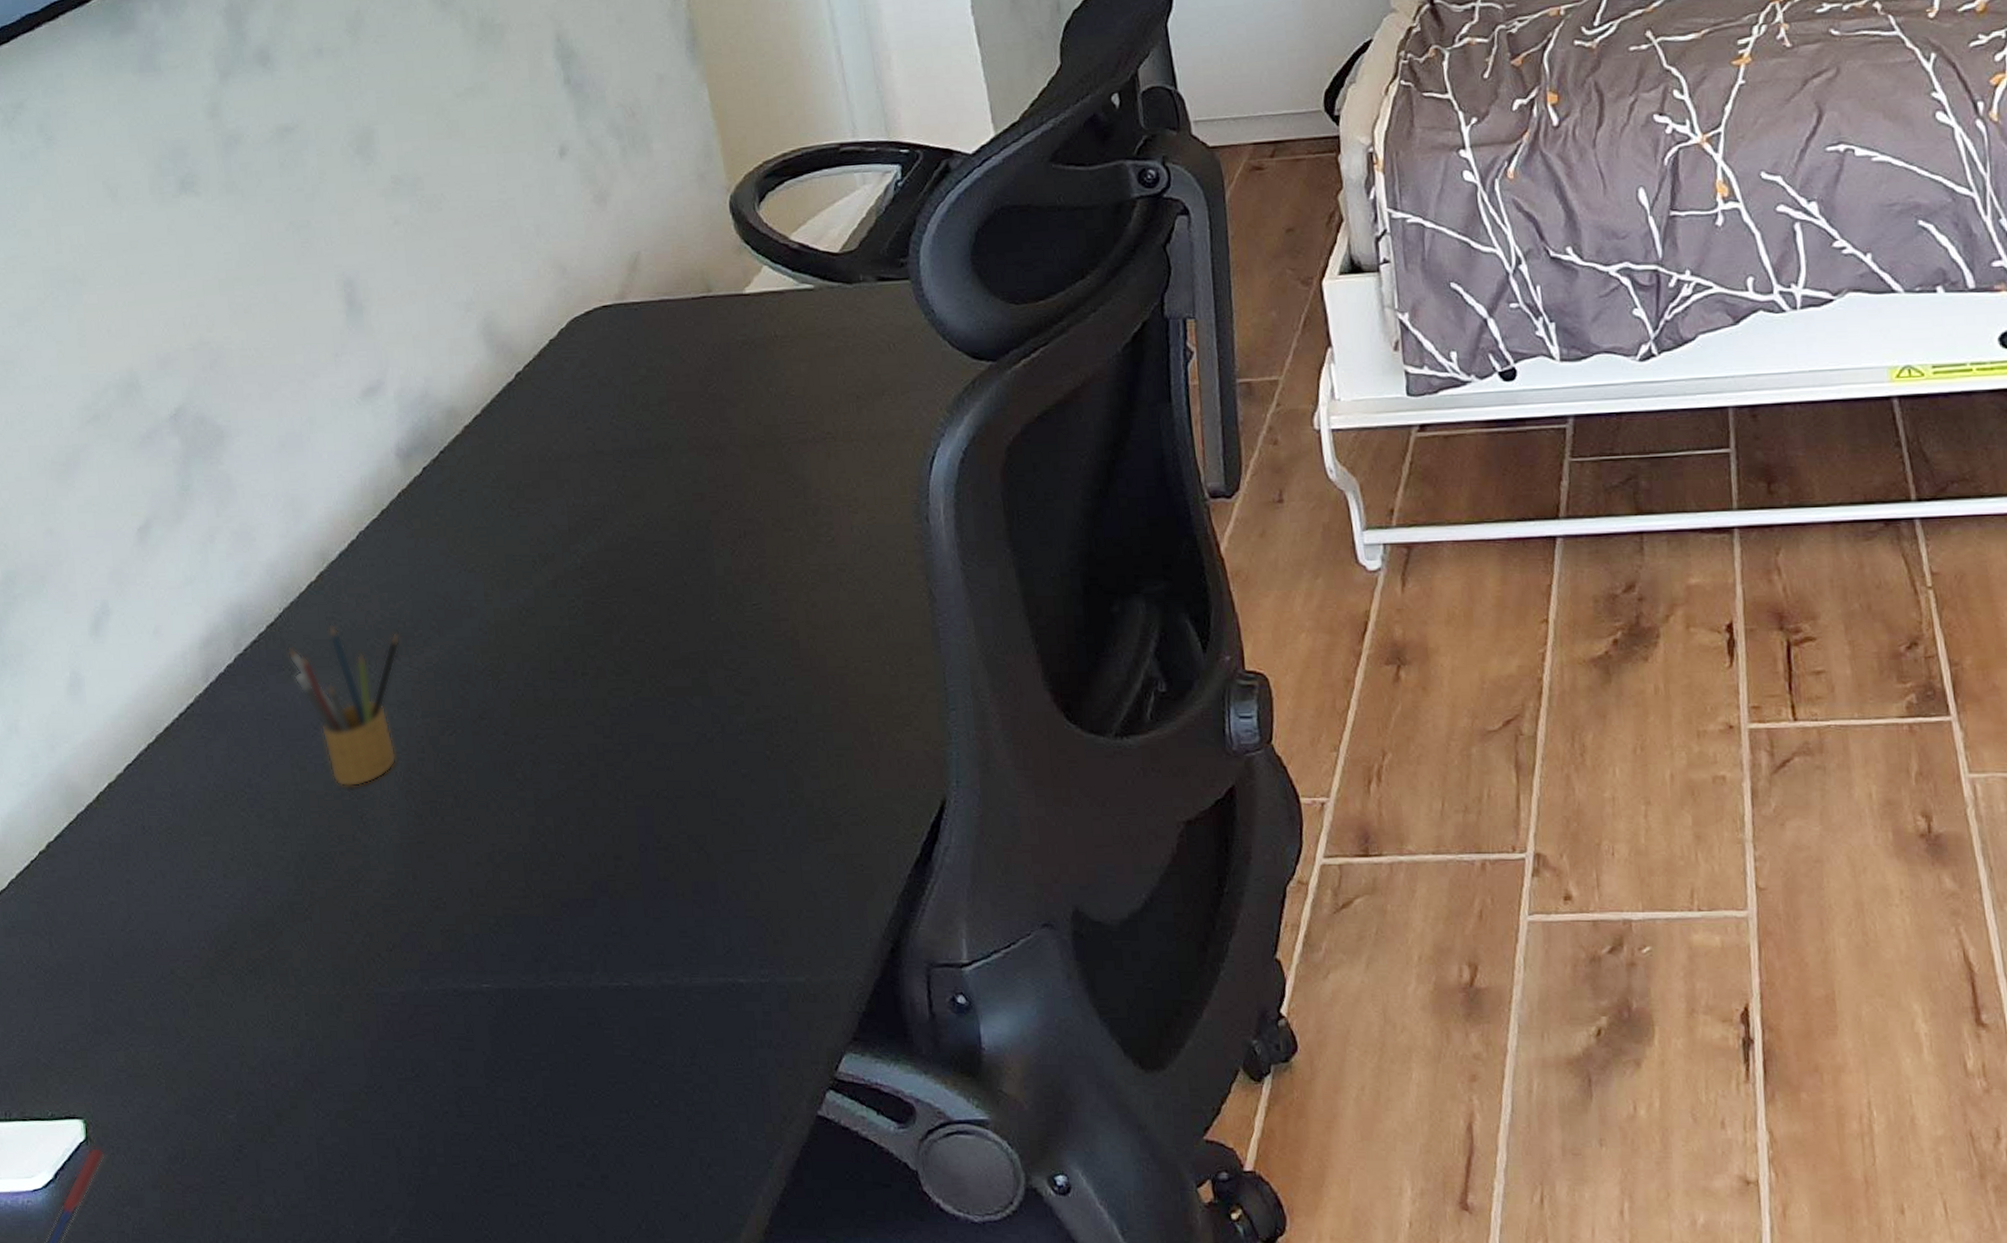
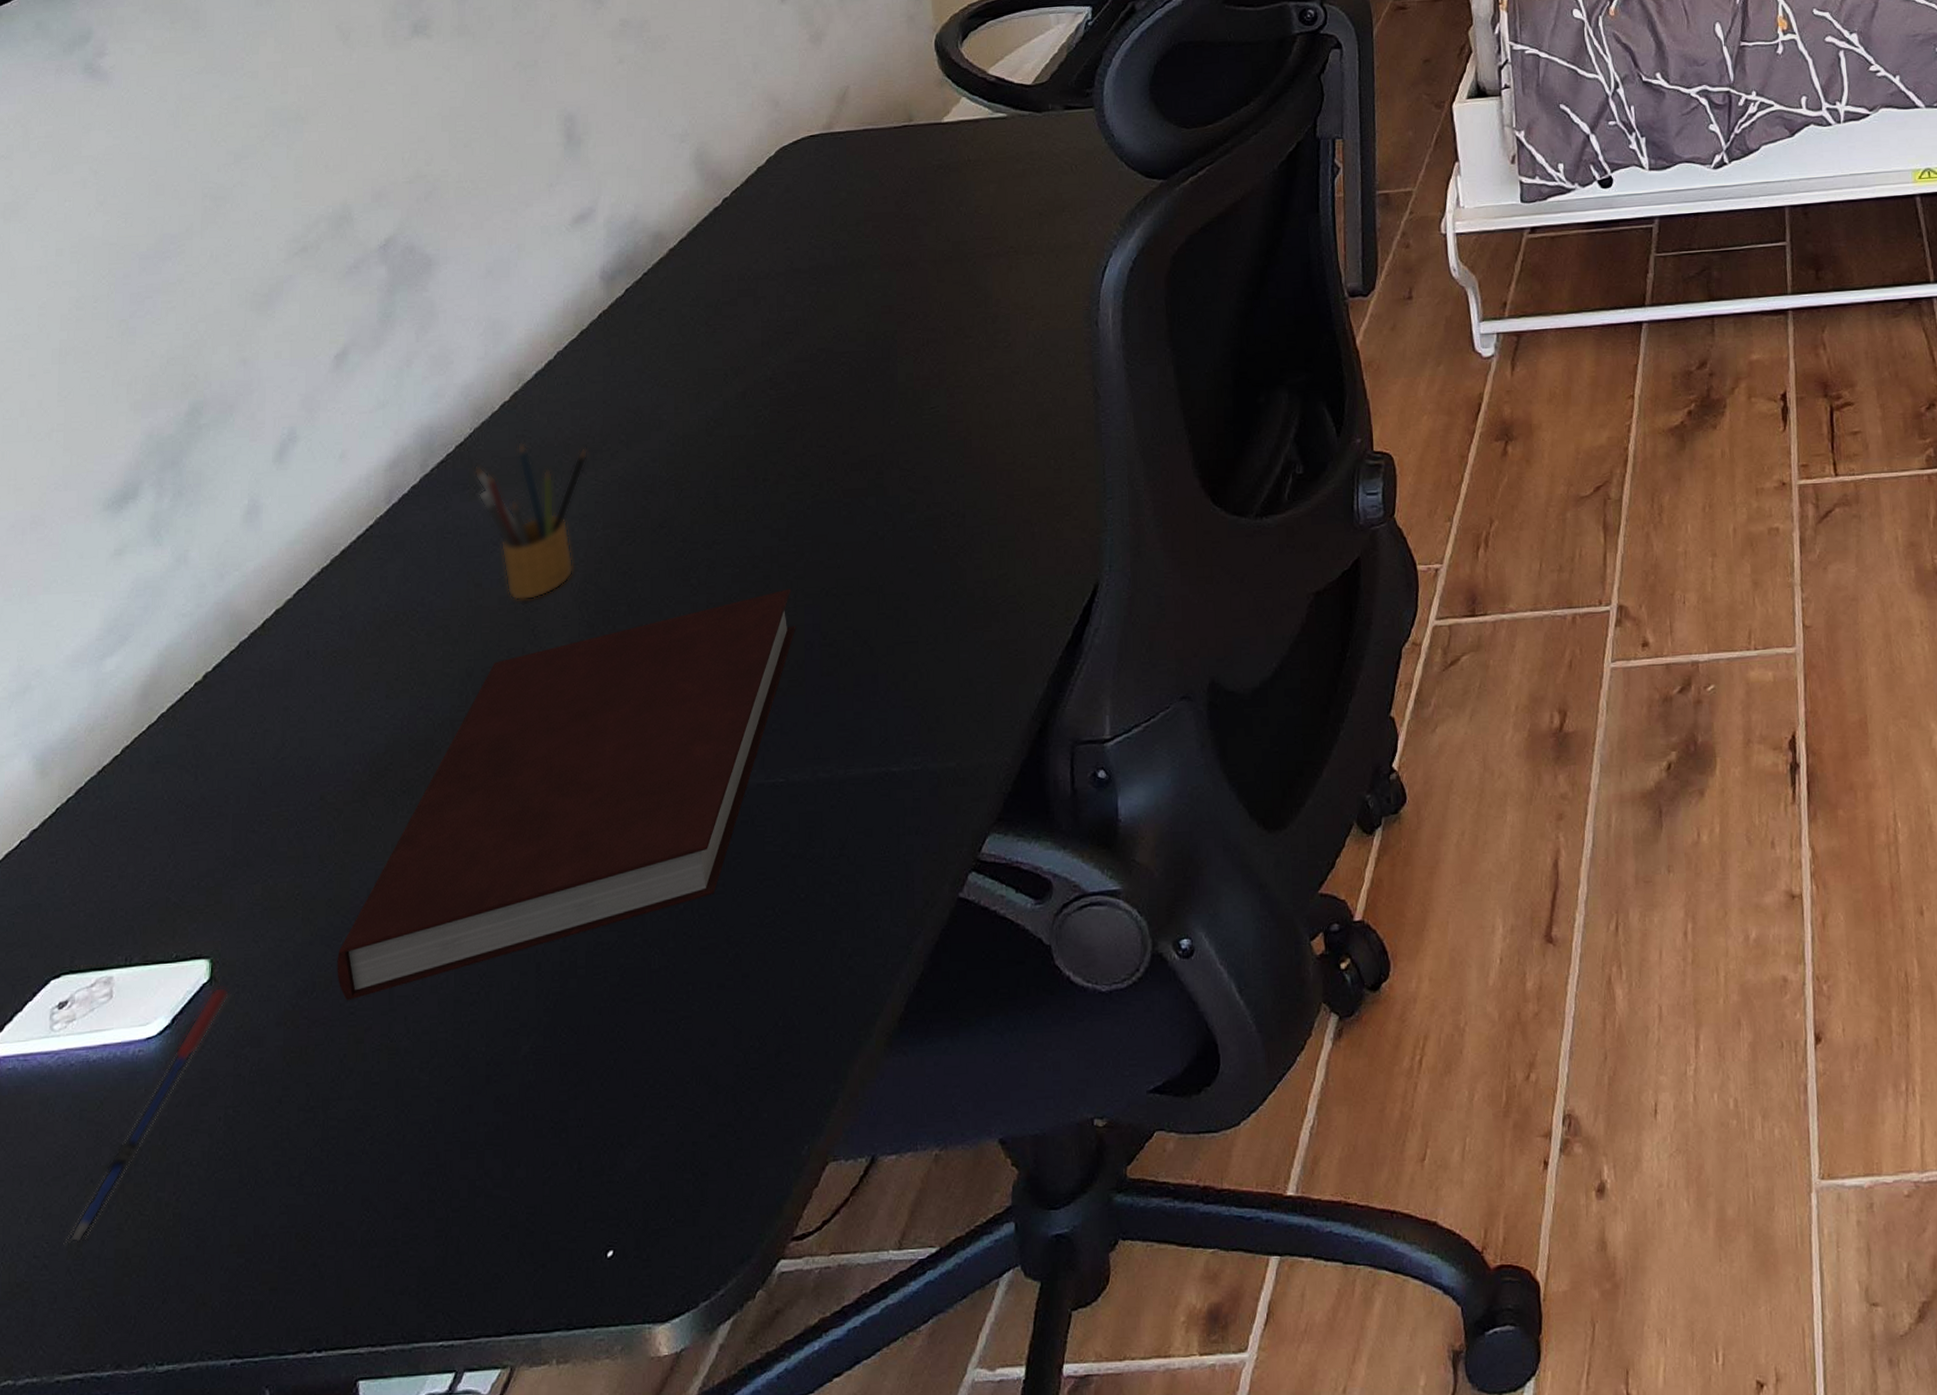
notebook: none [203,788,629,1170] -> present [337,588,796,1000]

